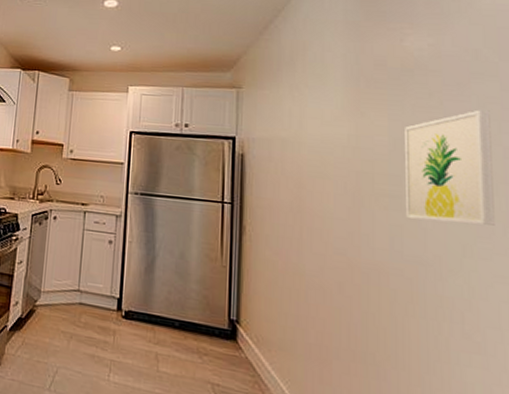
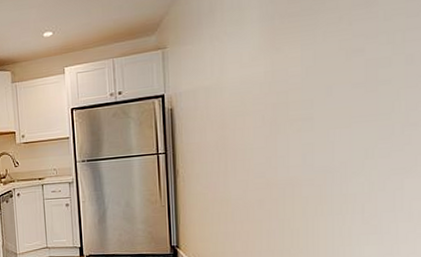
wall art: present [405,109,495,226] -> none [316,22,395,136]

